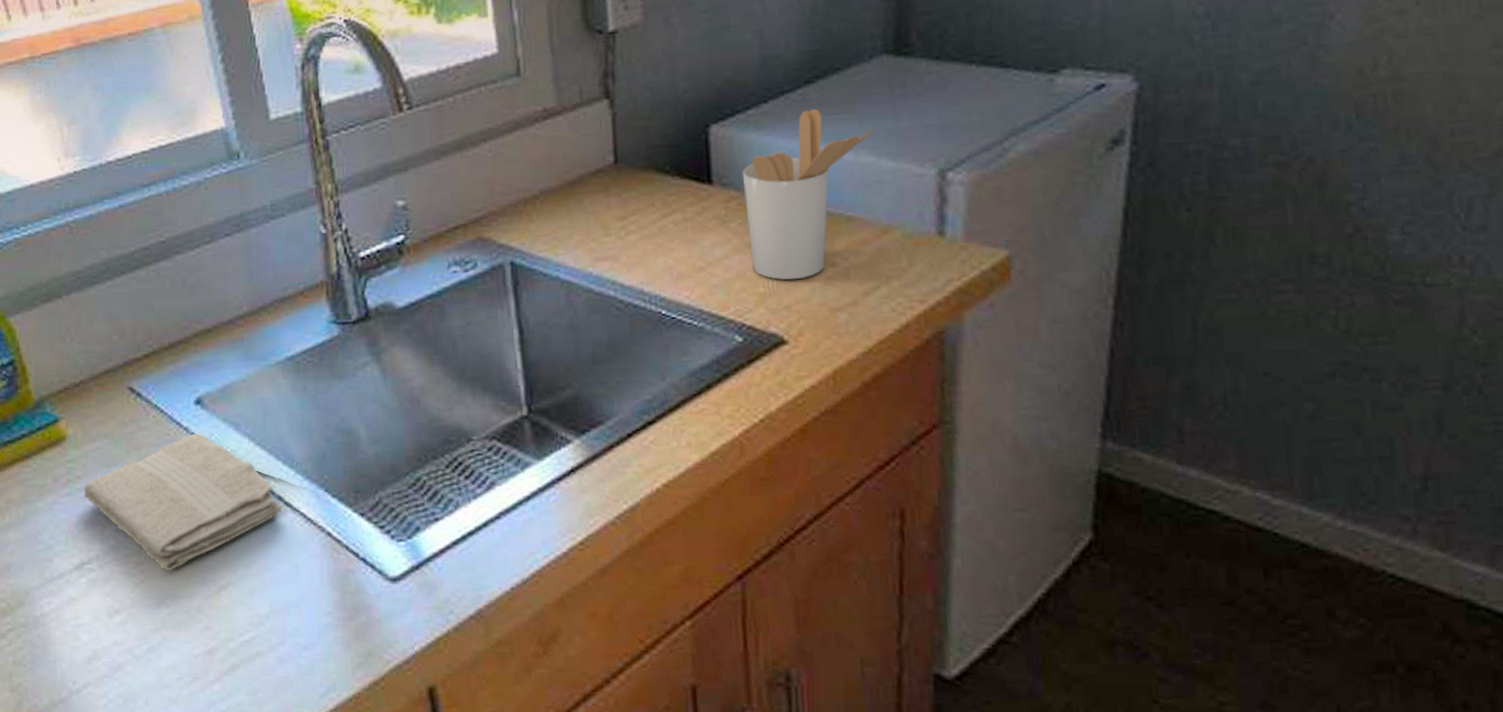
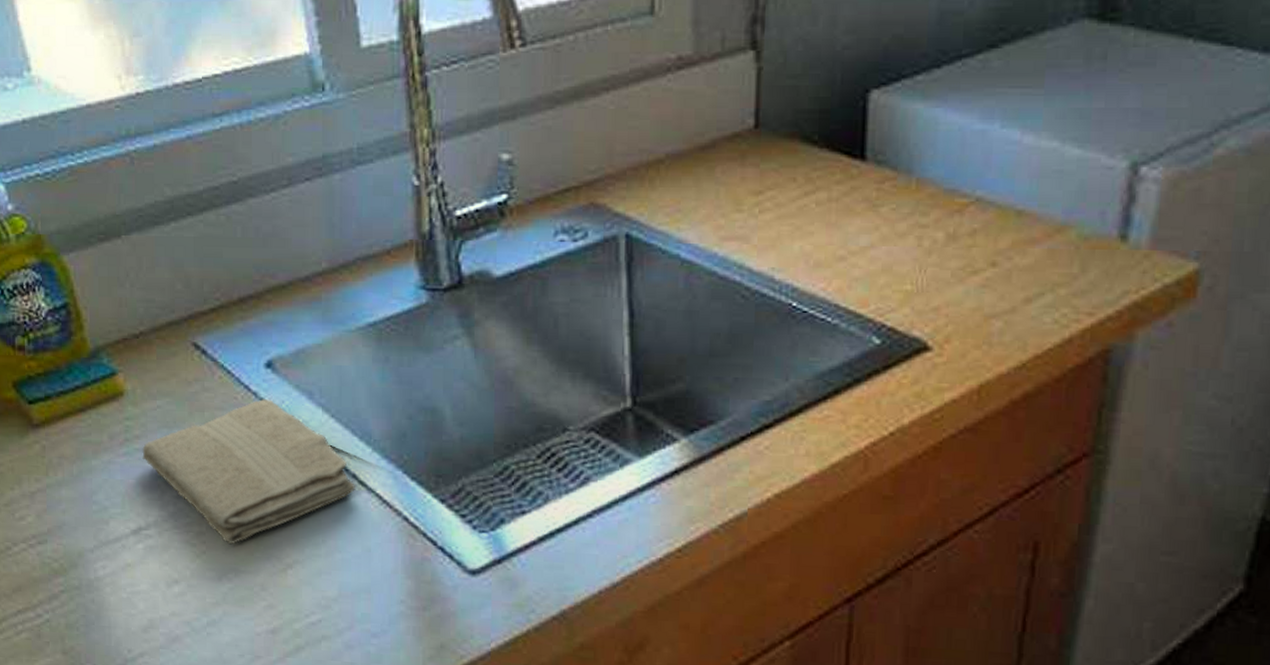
utensil holder: present [742,108,874,281] -> none [901,78,1061,279]

